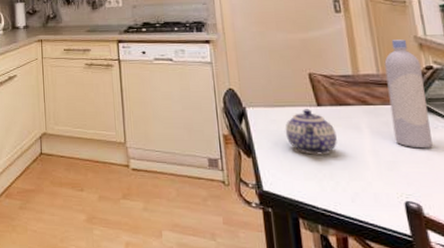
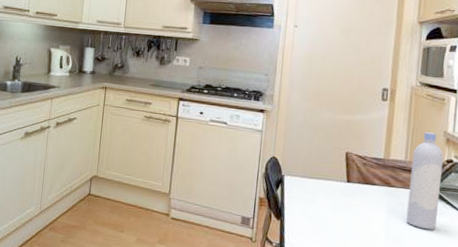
teapot: present [285,109,337,155] -> none [314,183,358,226]

